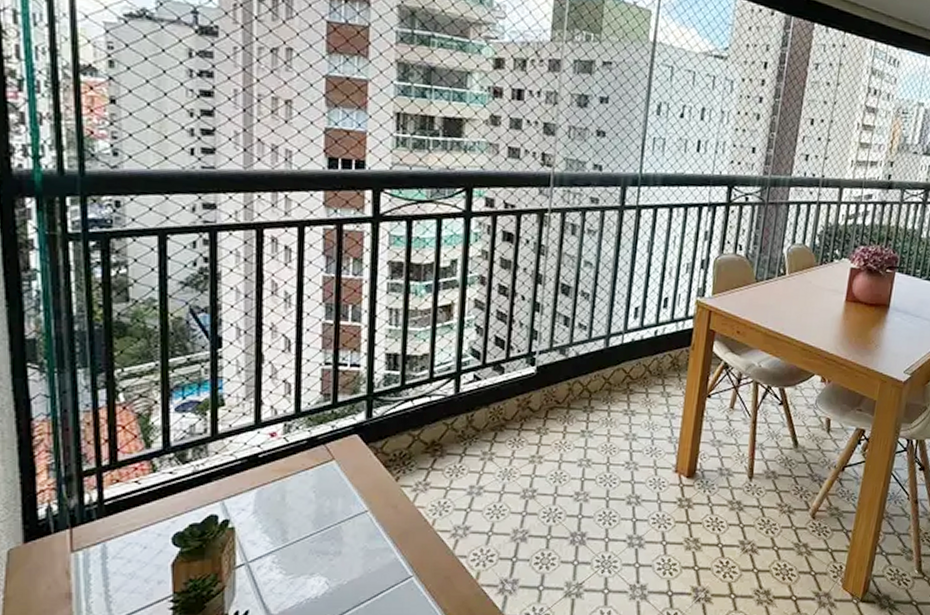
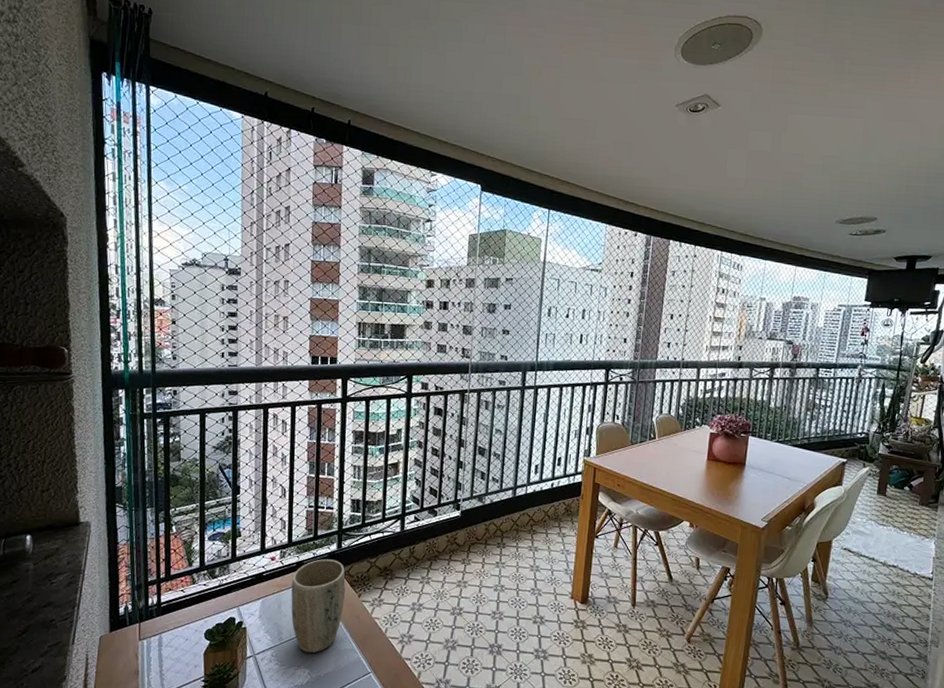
plant pot: none [300,433,378,555] -> present [291,559,346,653]

